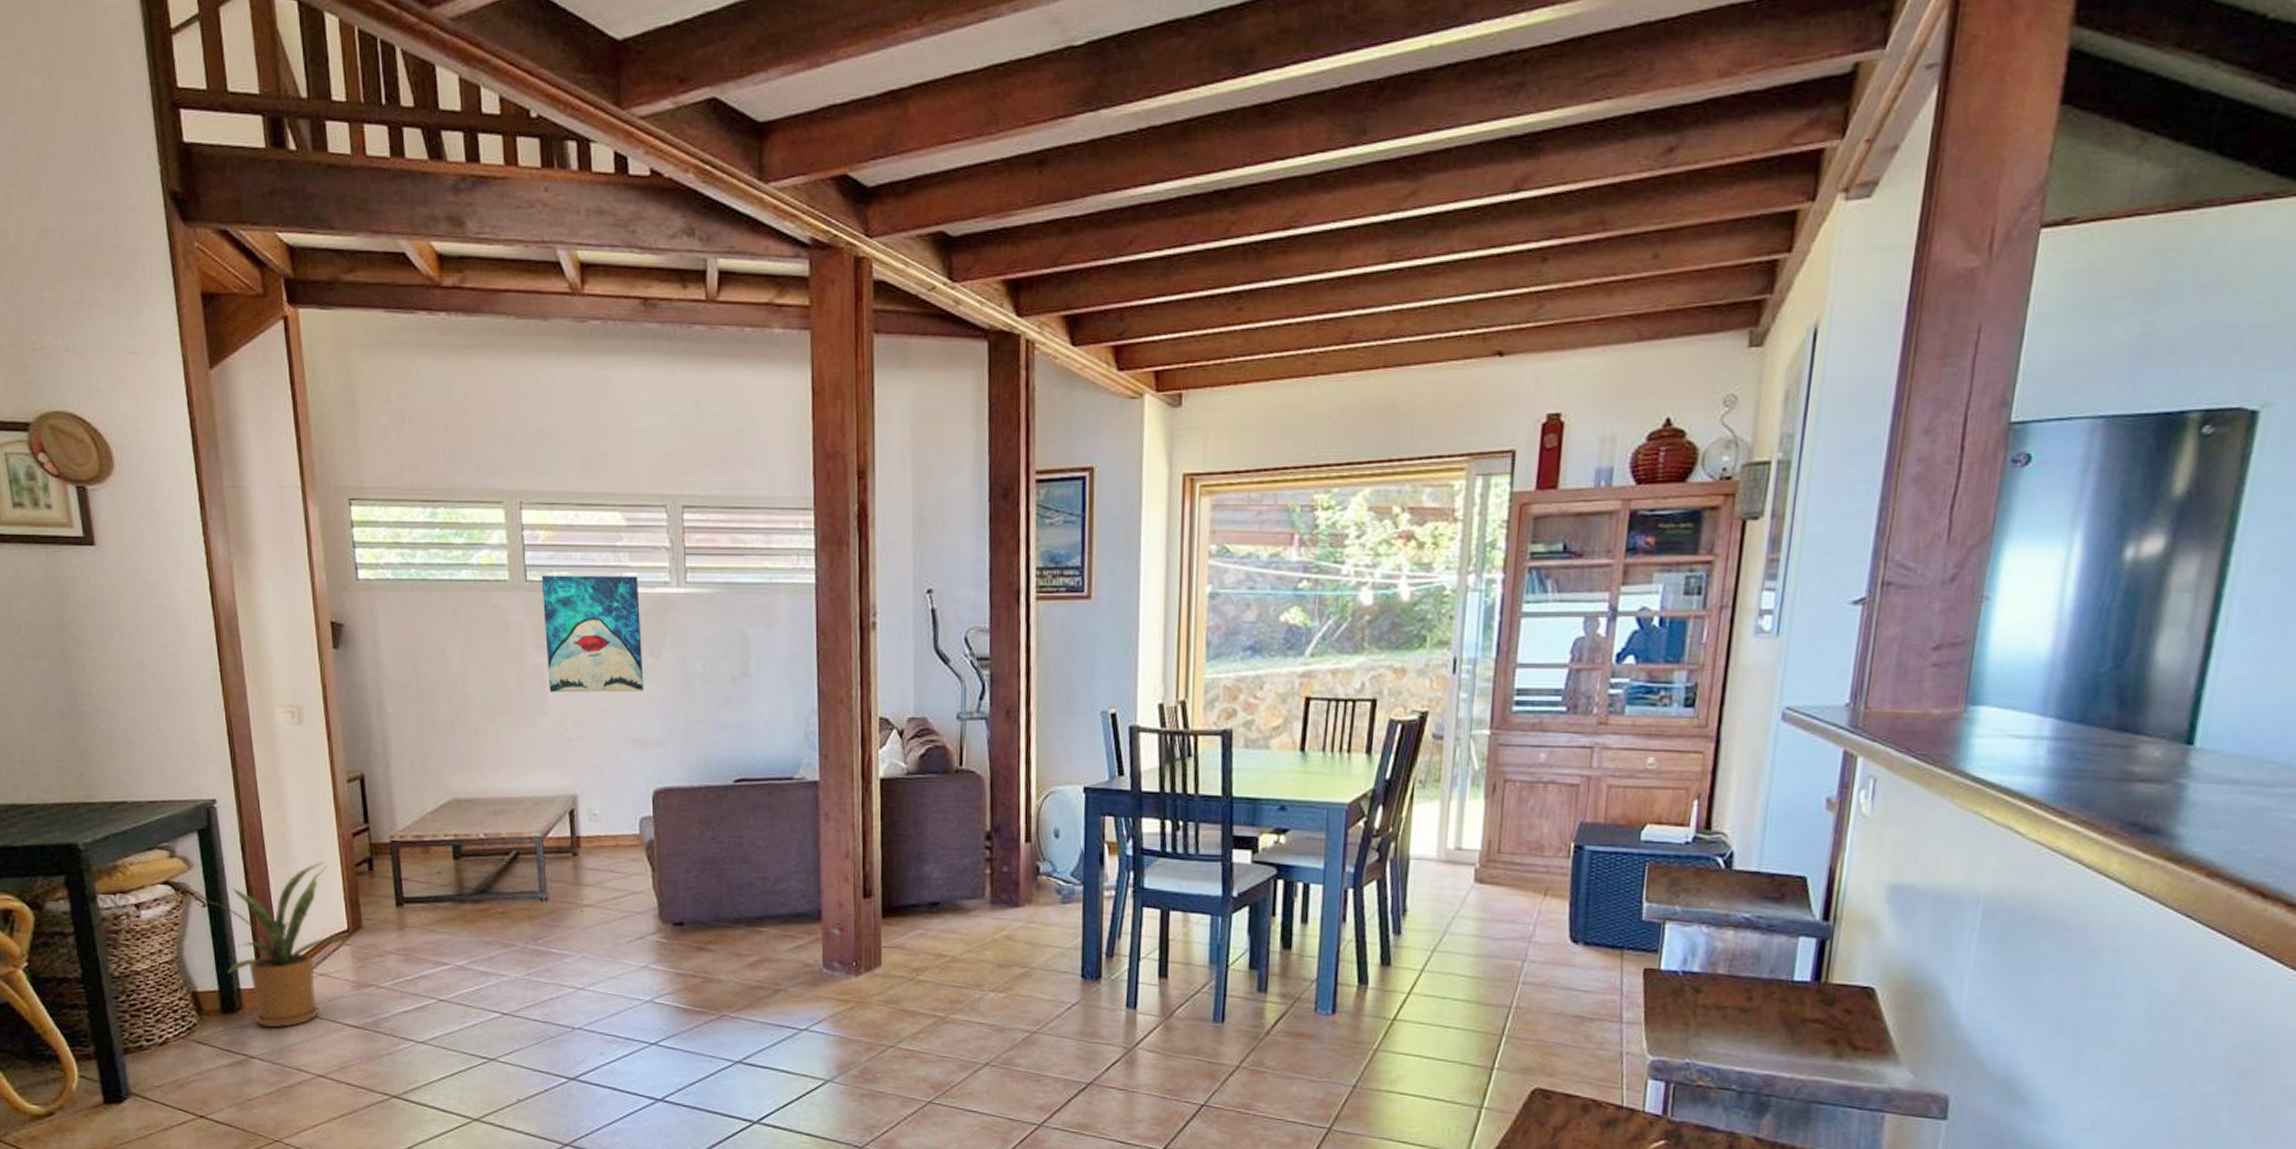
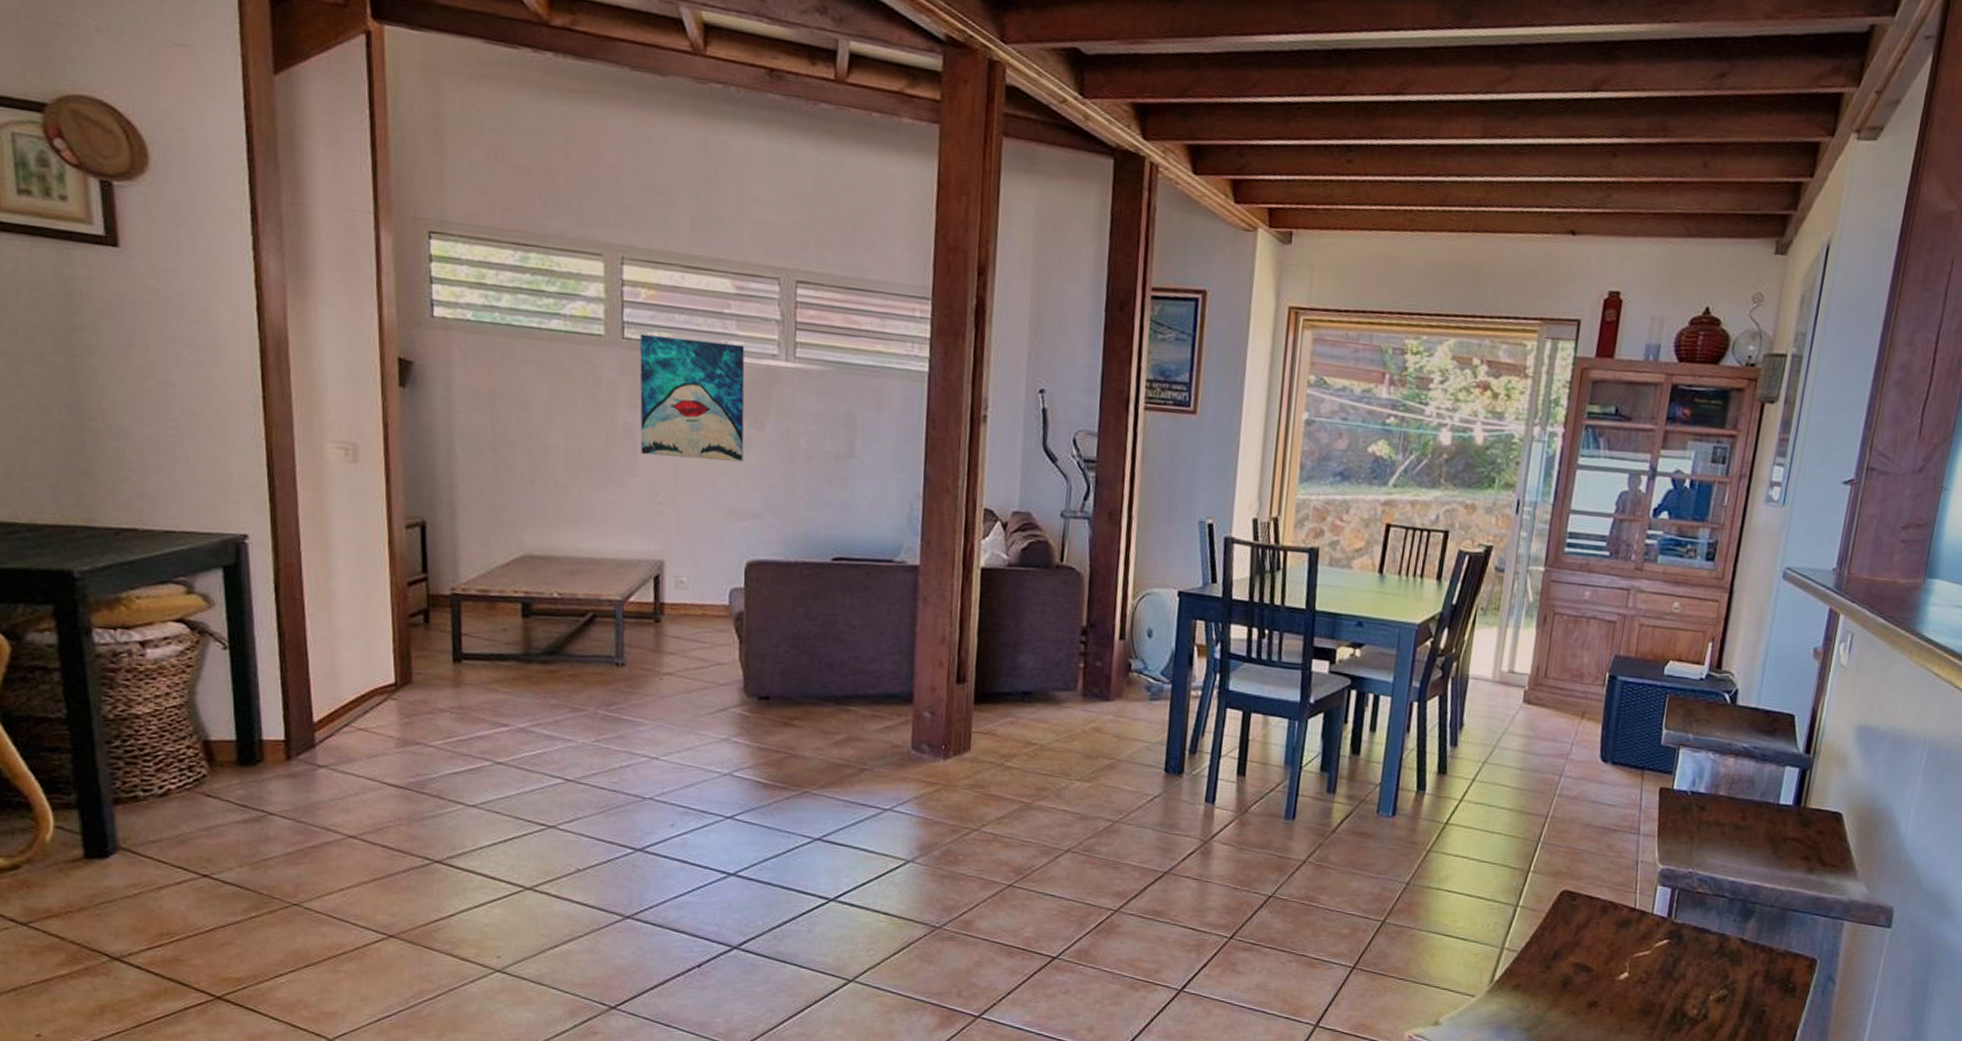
house plant: present [183,862,352,1028] -> none [199,610,399,784]

